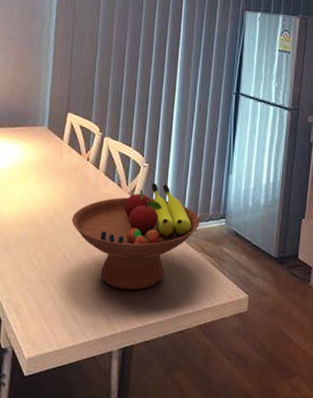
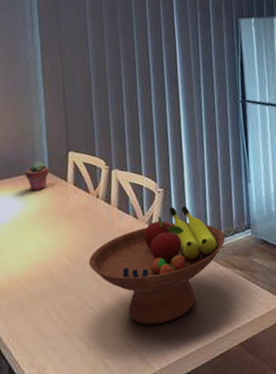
potted succulent: none [27,116,49,144] -> present [25,161,50,191]

